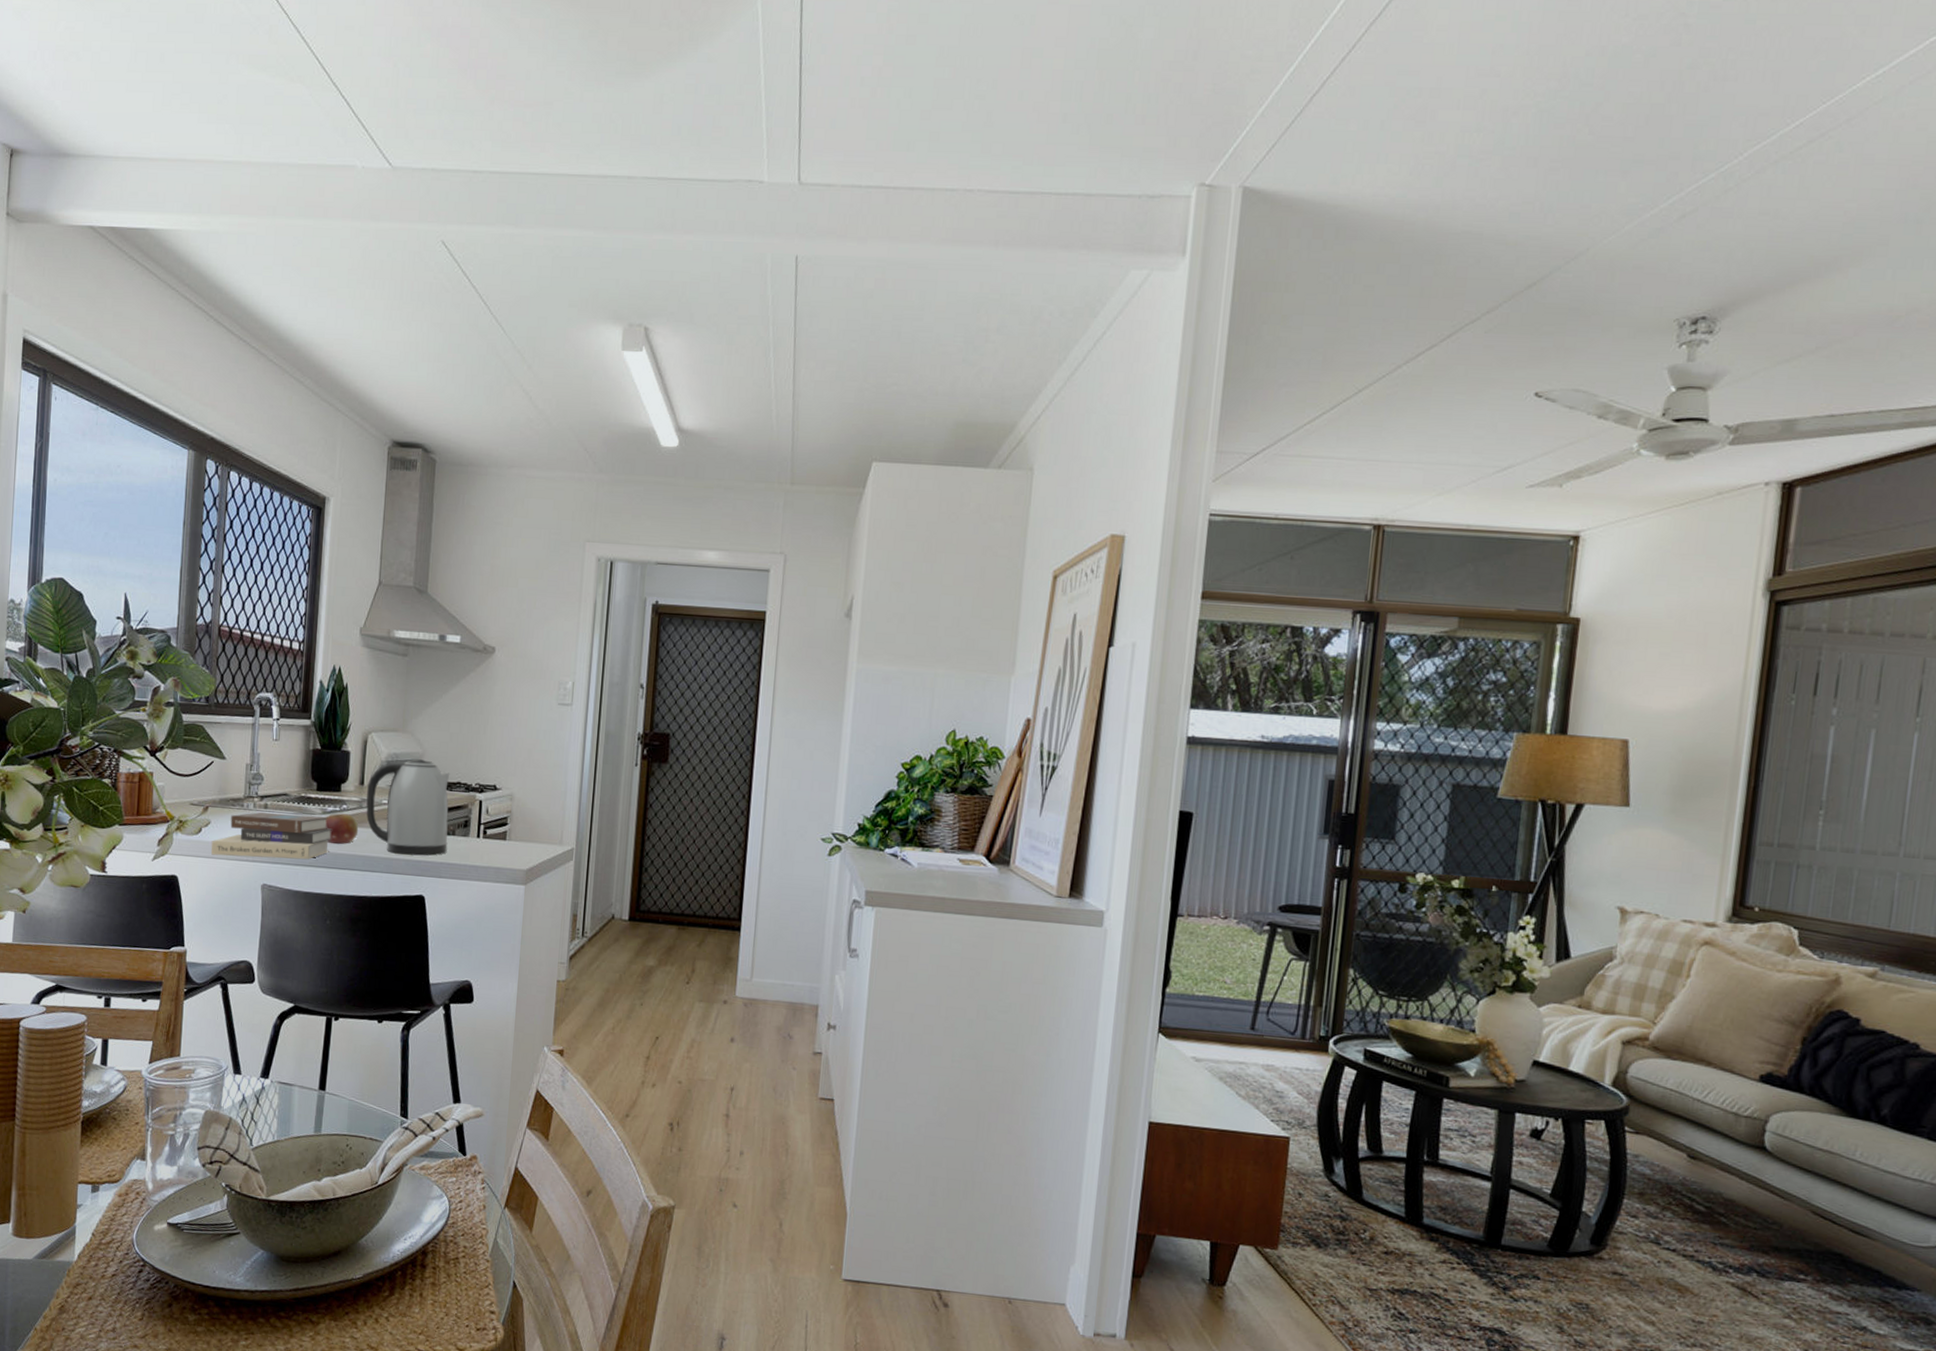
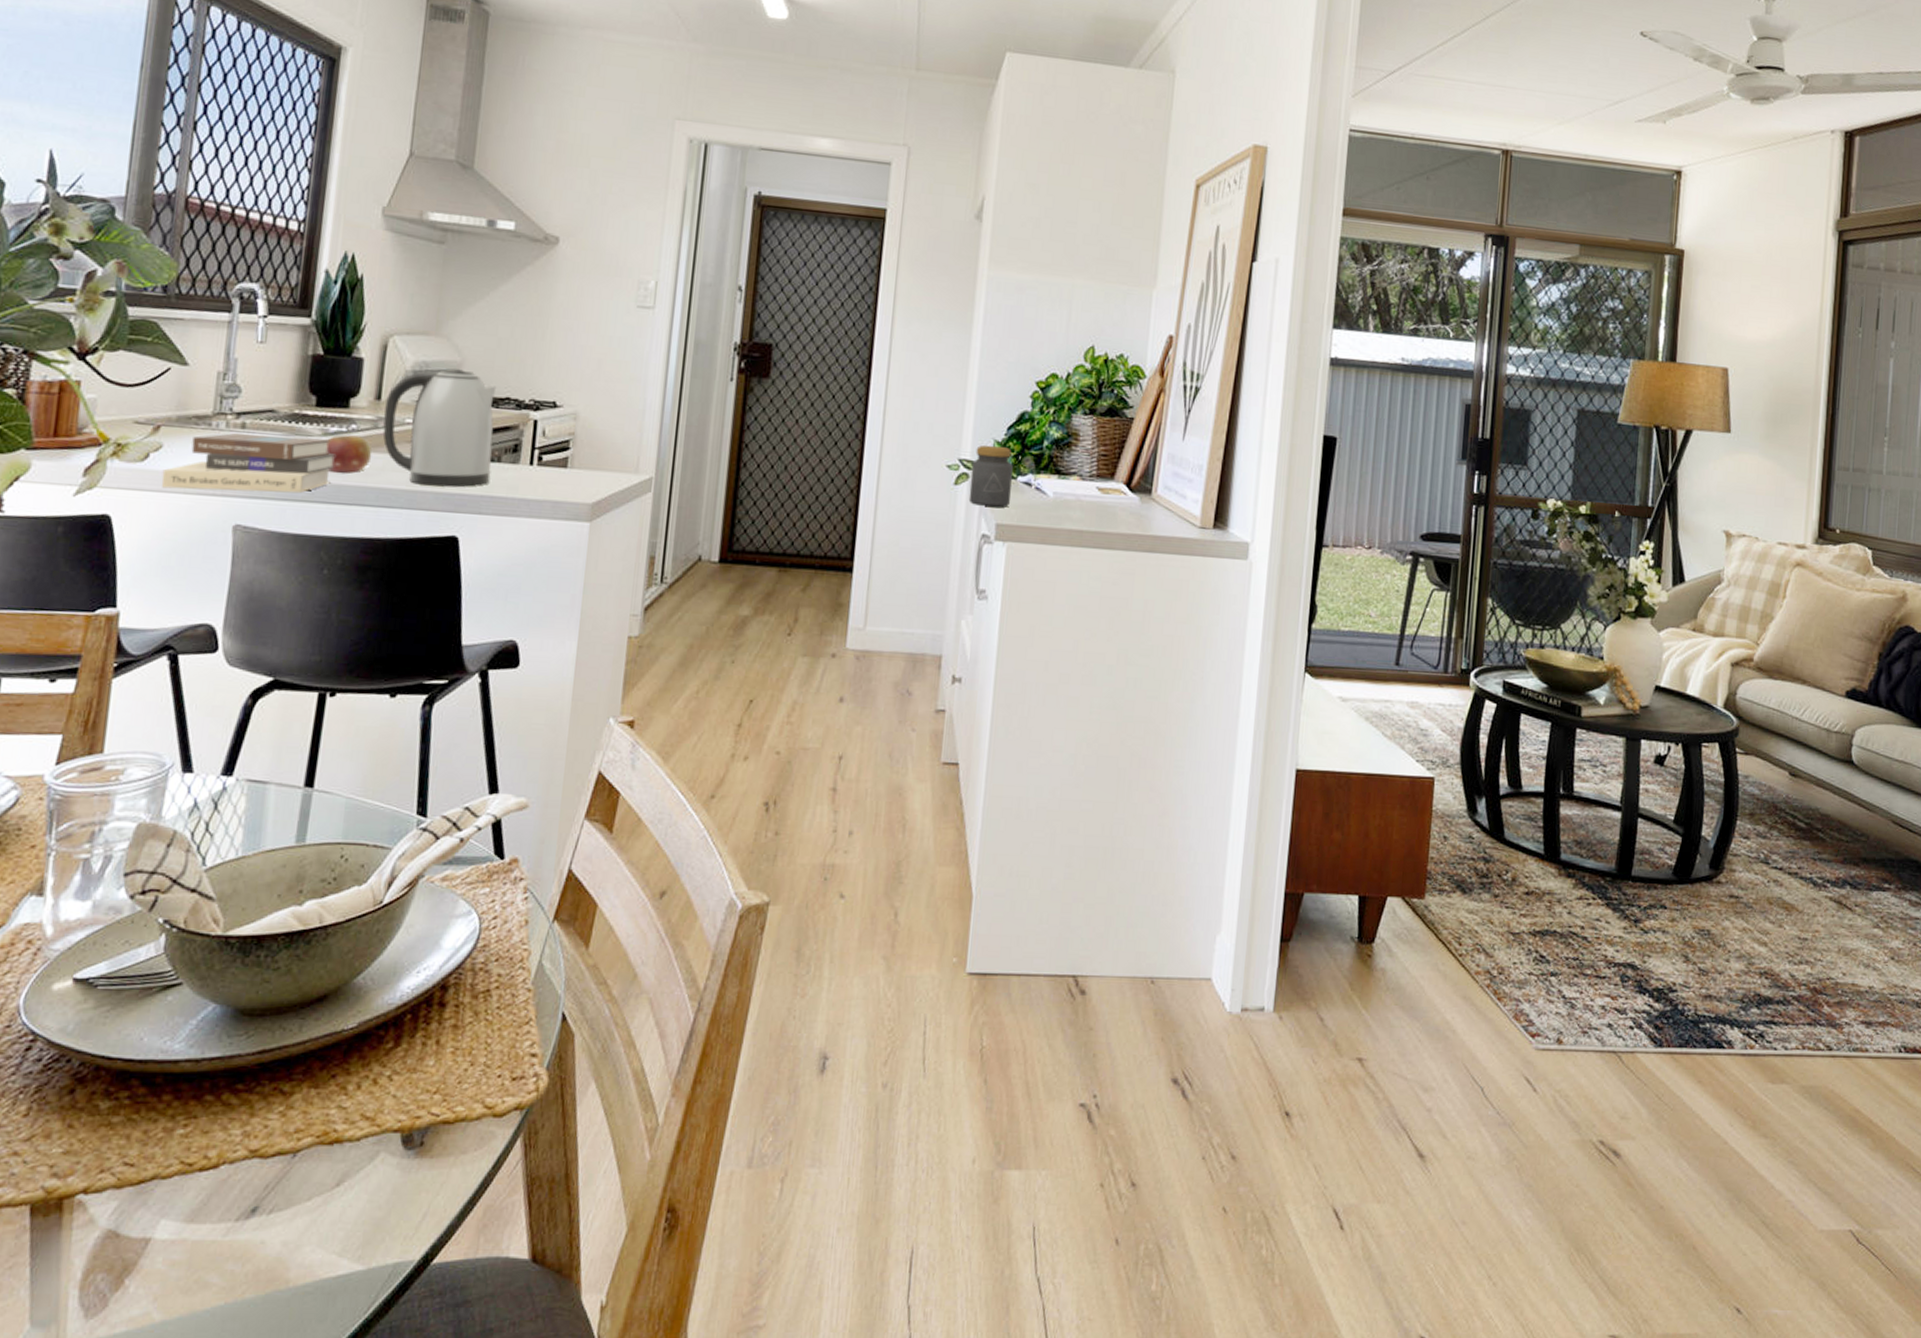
jar: none [841,820,881,877] -> present [968,445,1013,508]

